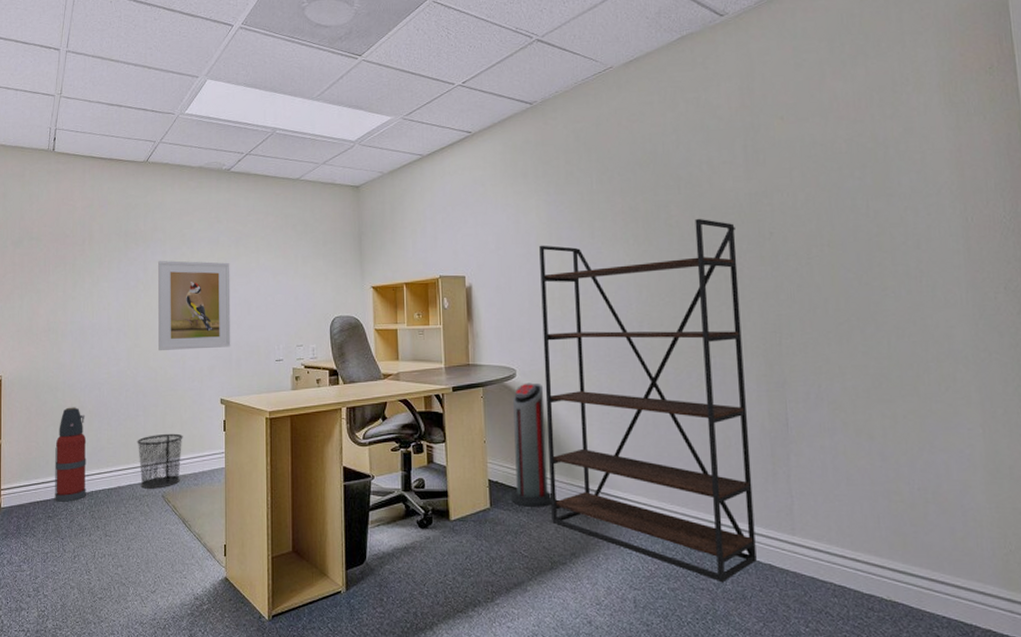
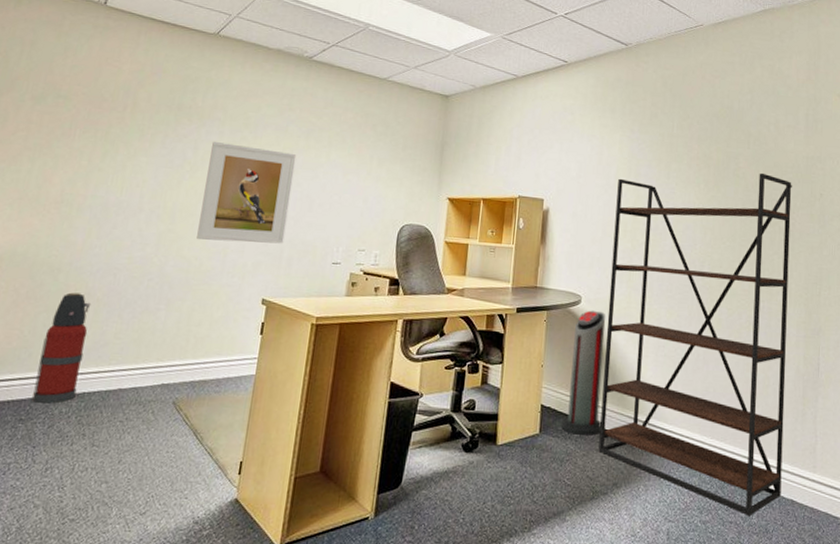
waste bin: present [137,433,183,489] -> none [147,332,211,394]

